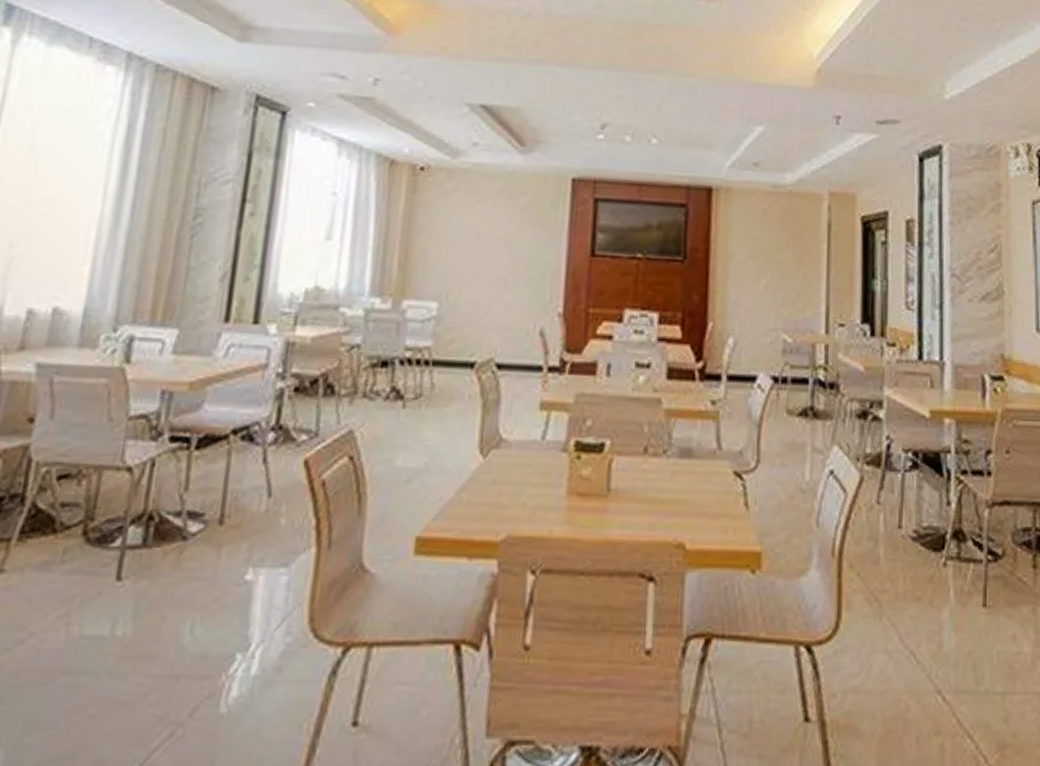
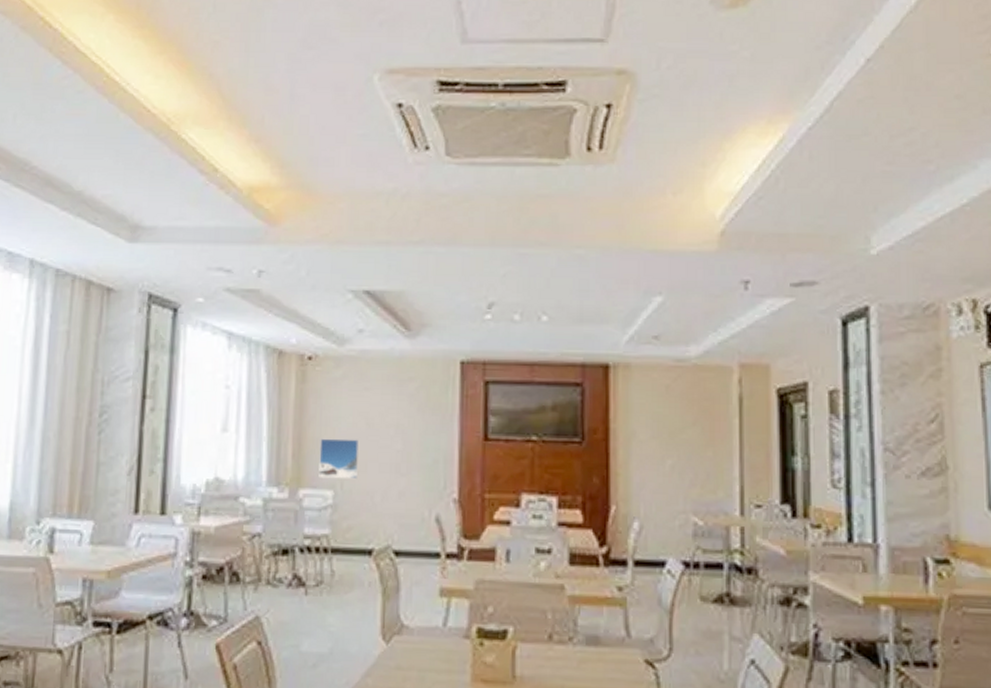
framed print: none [424,249,467,292] -> present [318,438,359,480]

